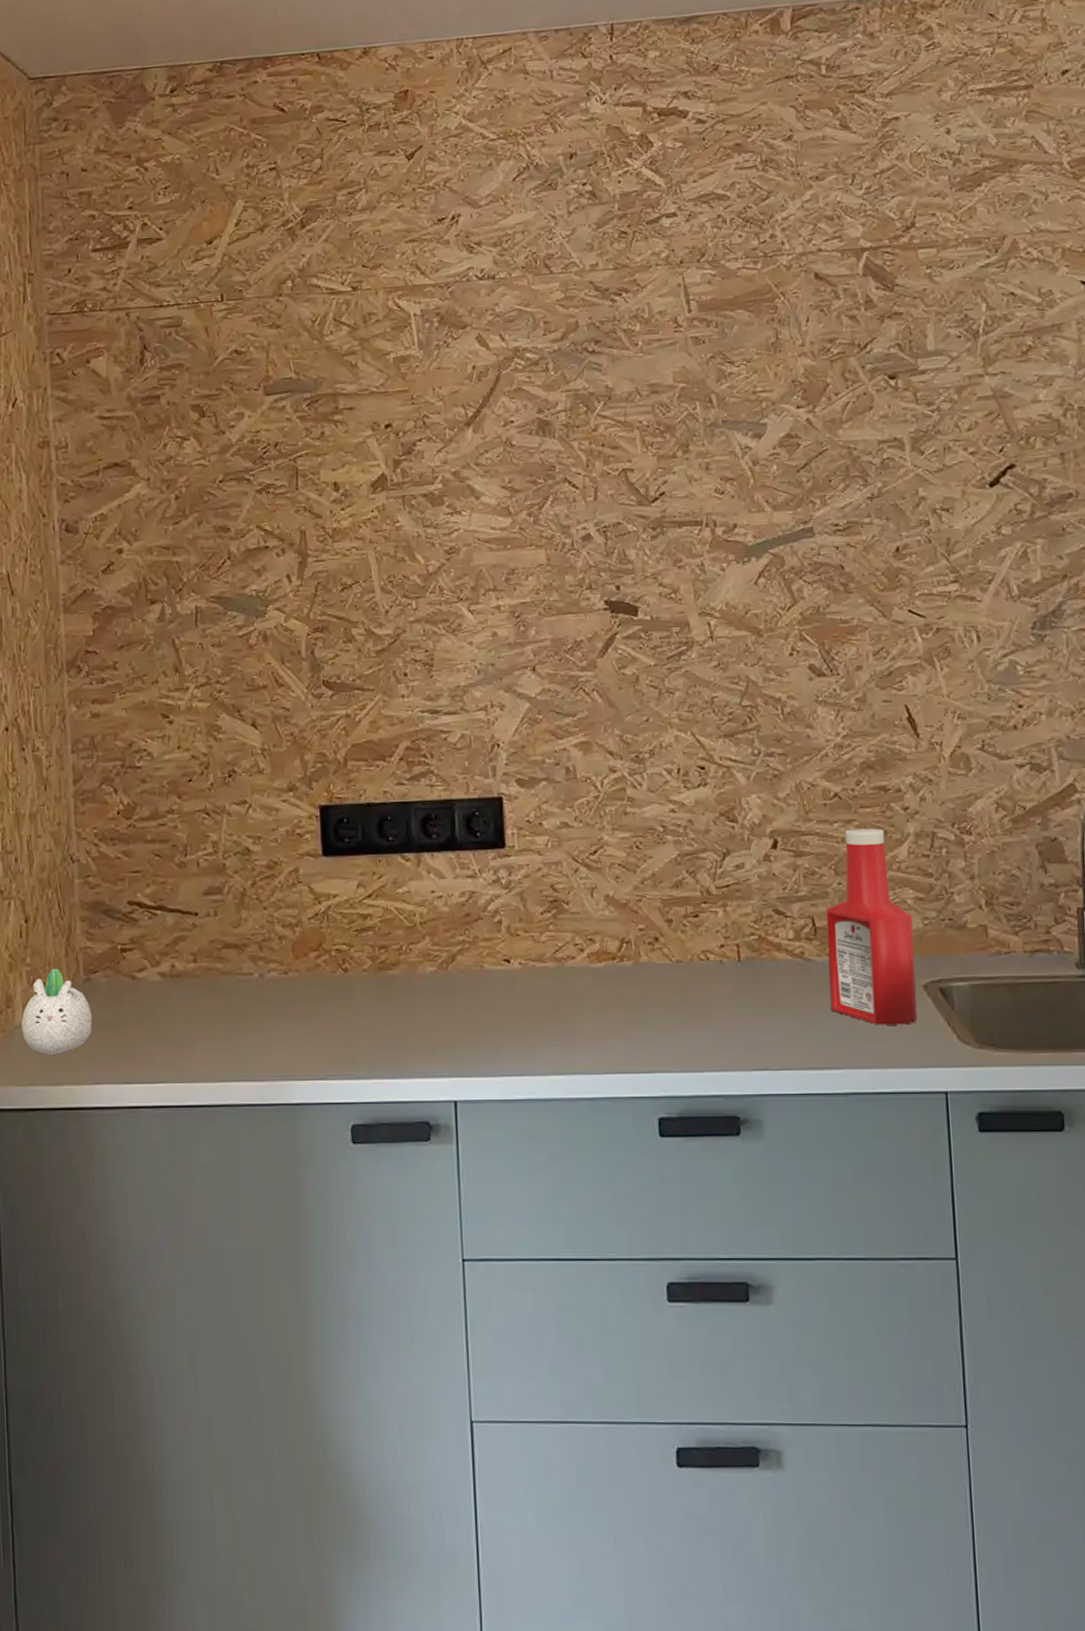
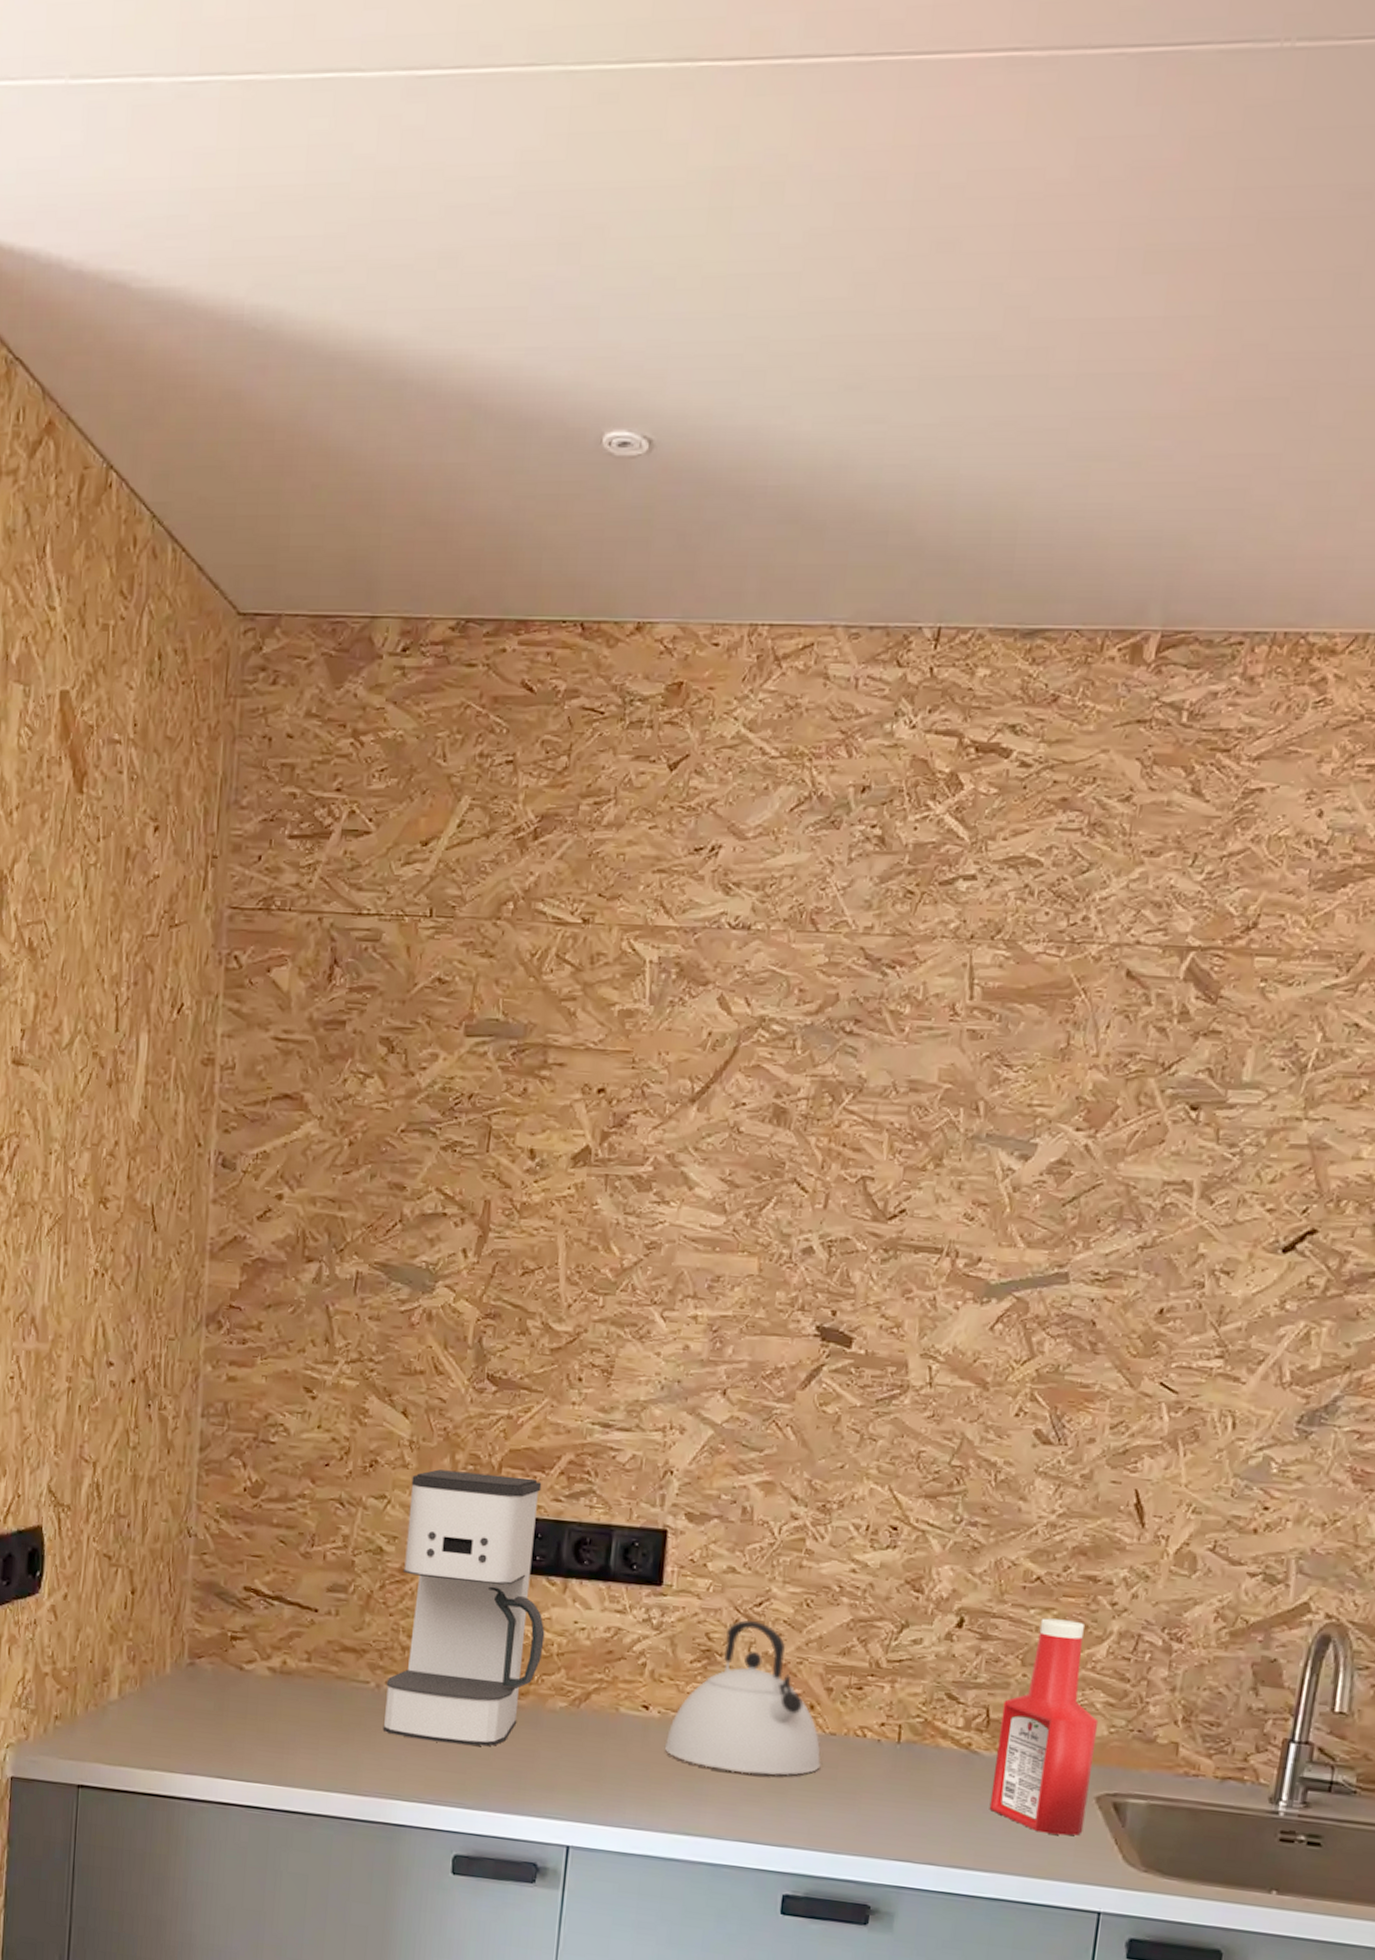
succulent planter: present [21,968,93,1055] -> none [115,1646,193,1738]
coffee maker: none [268,767,407,1021] -> present [382,1469,545,1747]
kettle: none [529,868,673,1010] -> present [664,1620,821,1776]

